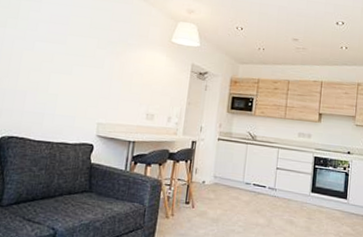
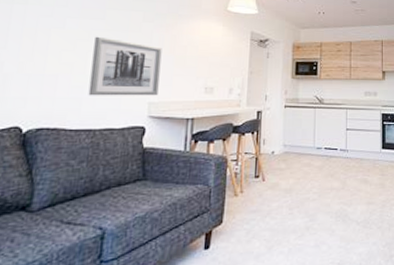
wall art: none [49,59,112,117] -> present [88,36,162,96]

